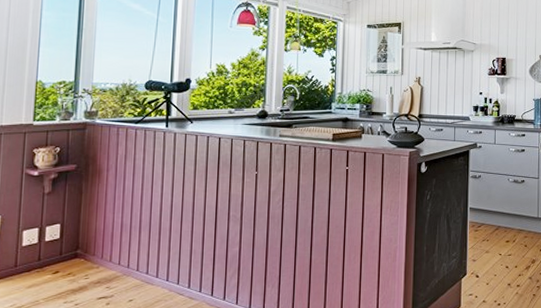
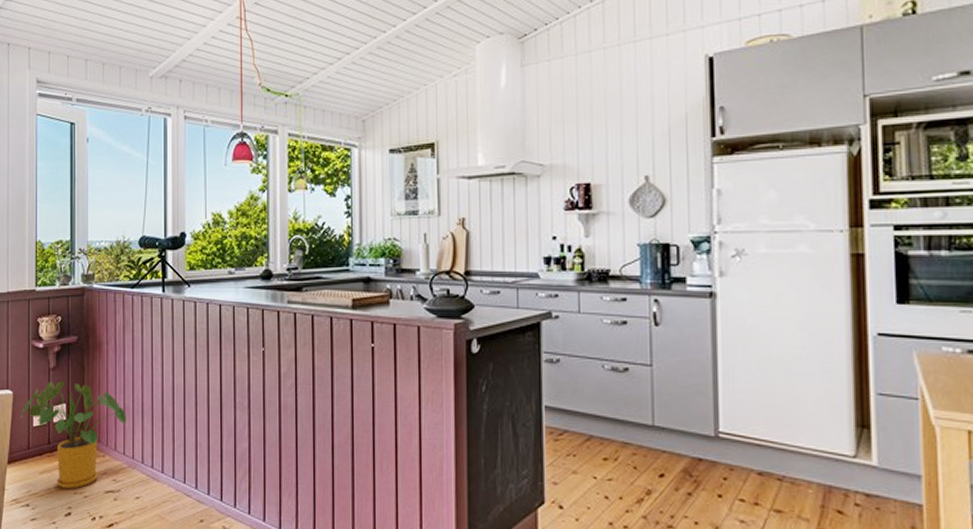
house plant: none [8,205,124,299] -> present [20,381,127,489]

